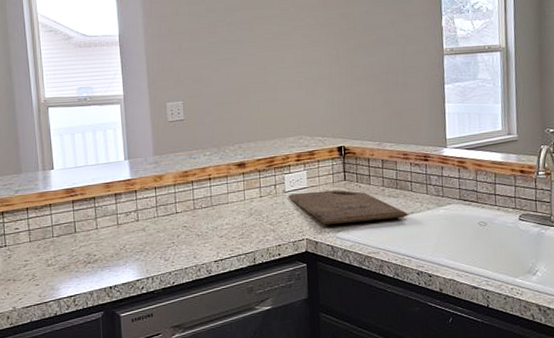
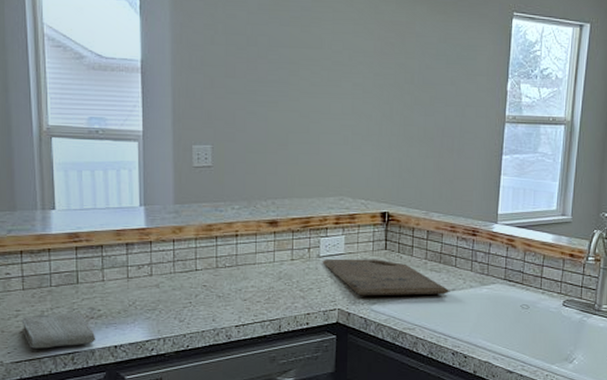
washcloth: none [29,258,94,294] -> present [21,312,96,349]

